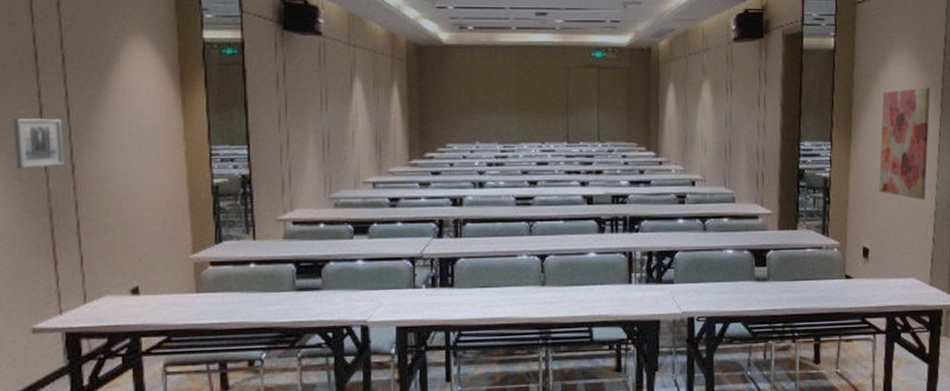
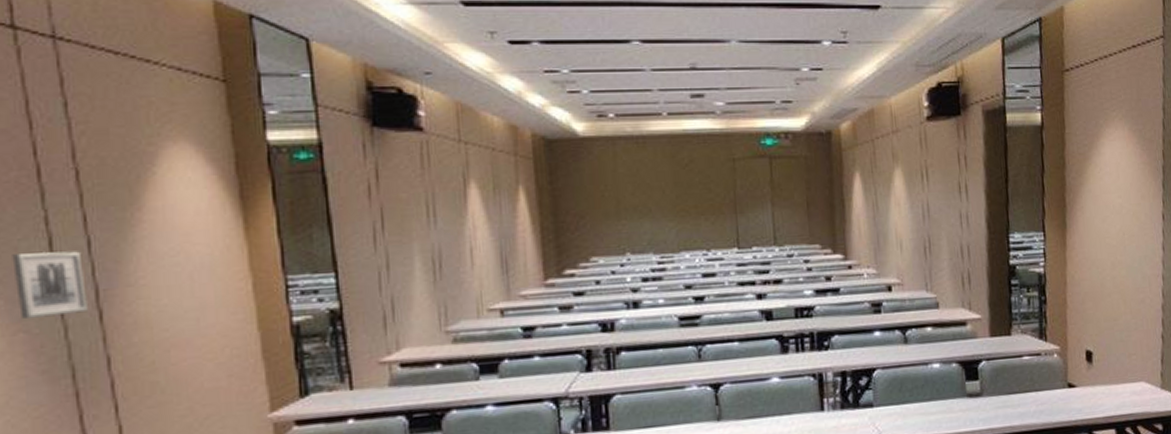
wall art: present [879,87,931,200] -> none [1098,165,1152,293]

